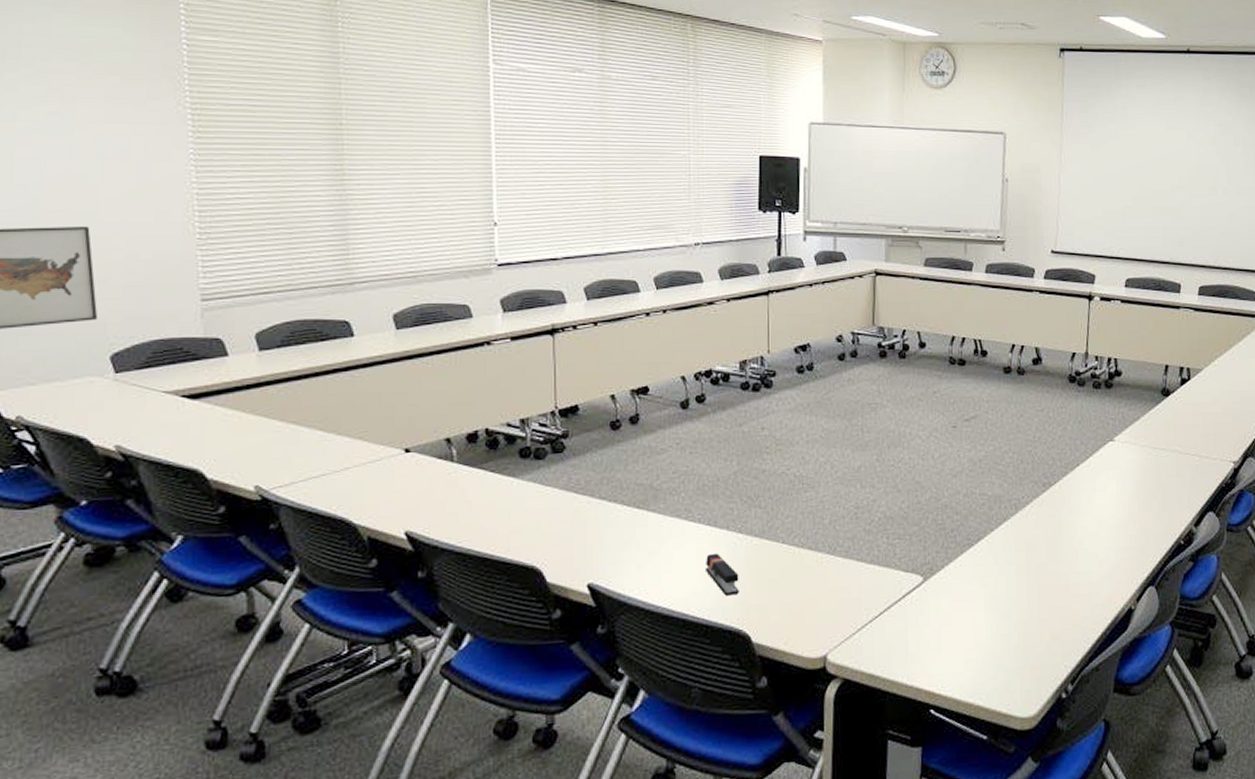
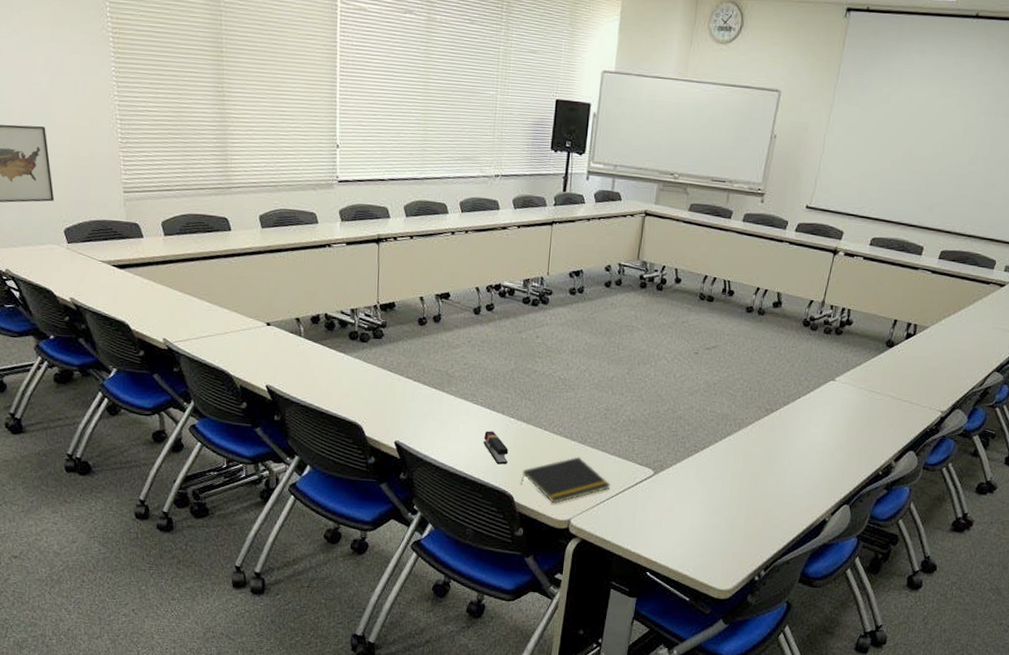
notepad: none [759,572,872,637] -> present [521,457,610,504]

